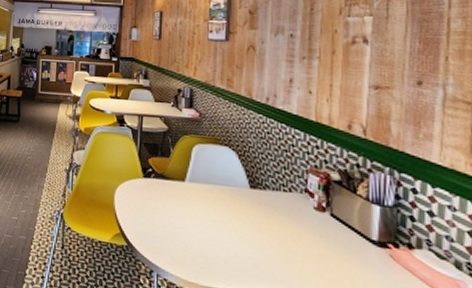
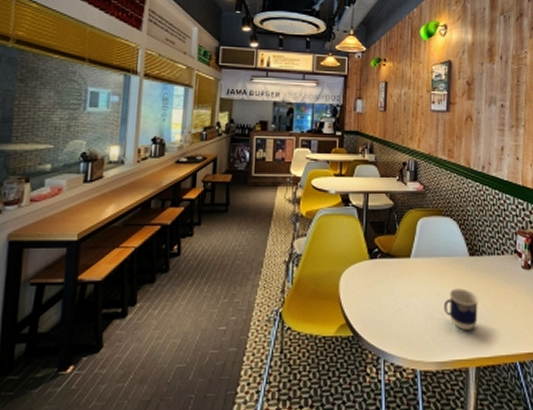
cup: none [220,218,261,263] -> present [443,288,479,330]

